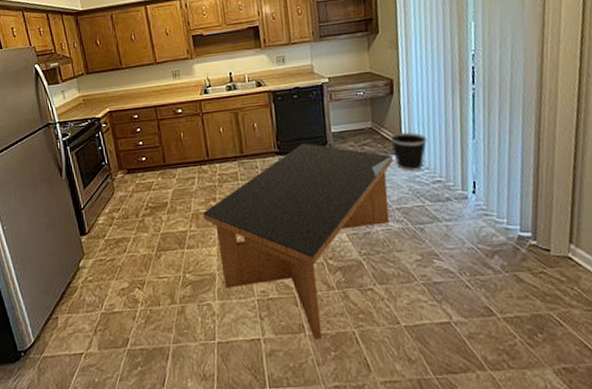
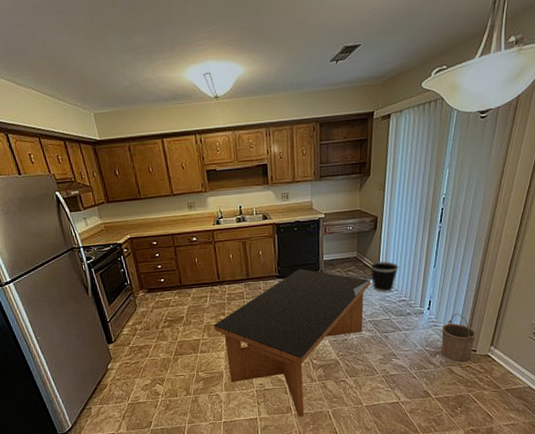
bucket: none [495,198,548,267] -> present [441,313,477,362]

